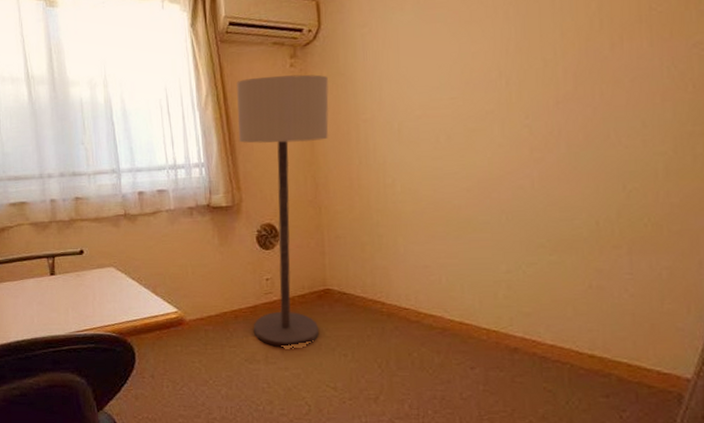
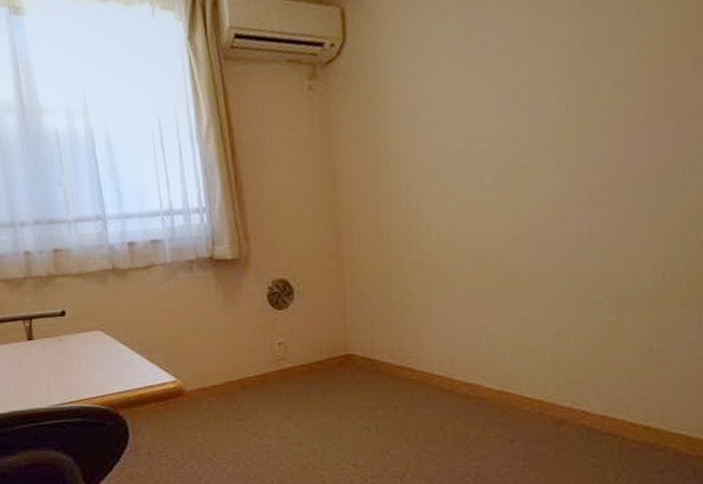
floor lamp: present [237,74,329,348] -> none [244,99,354,421]

